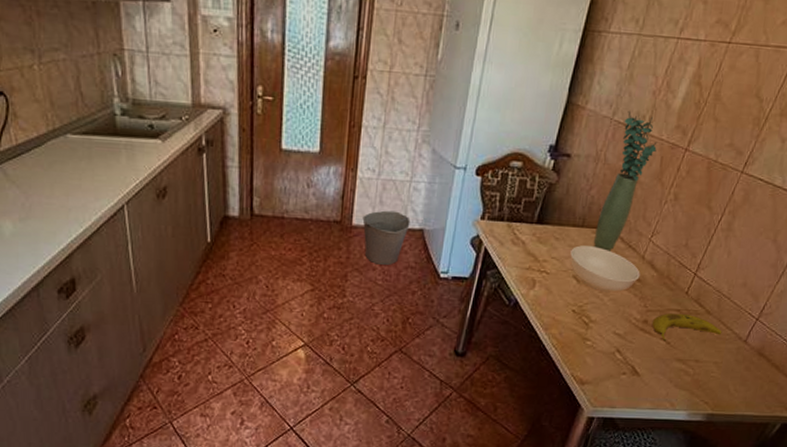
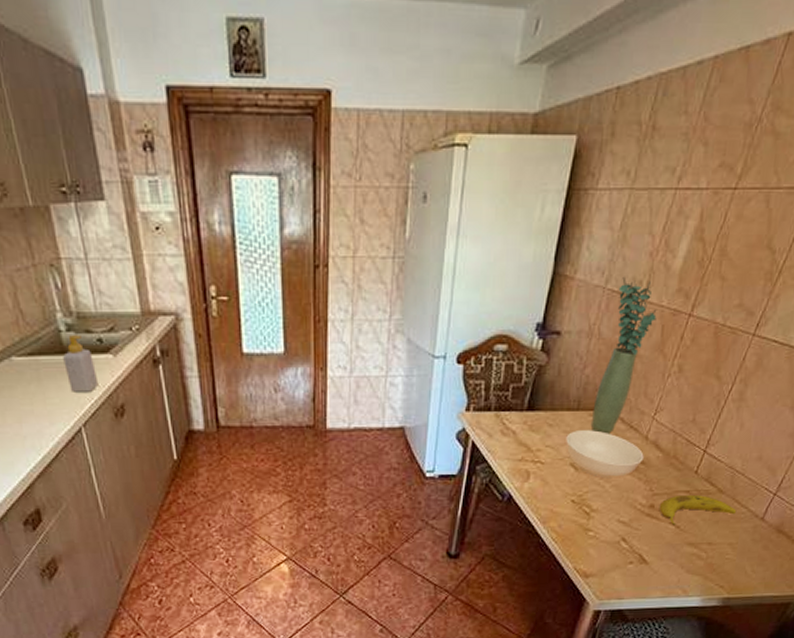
soap bottle: none [115,119,146,173] -> present [63,335,99,392]
bucket: present [362,210,411,265] -> none [337,410,389,468]

